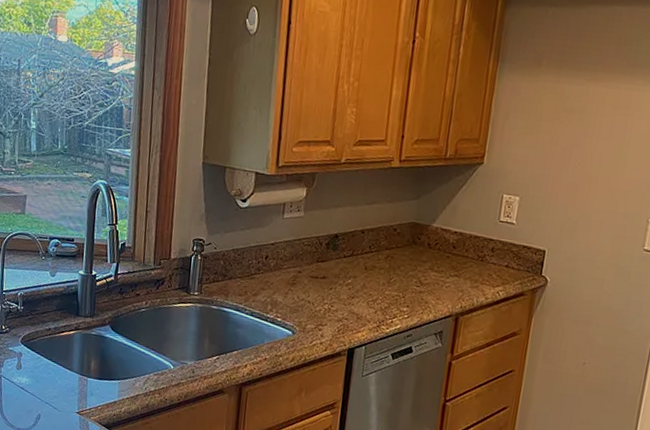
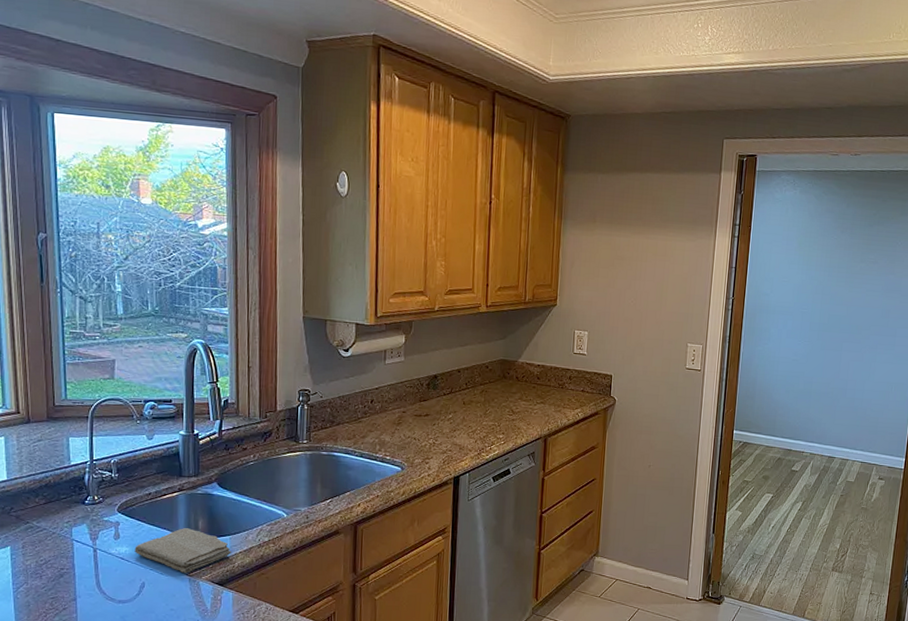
washcloth: none [33,366,119,411] -> present [134,528,231,573]

